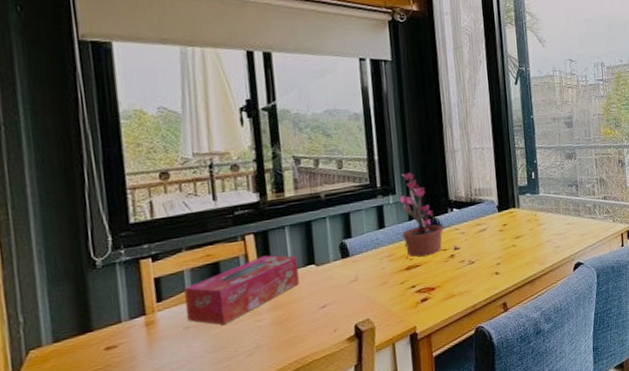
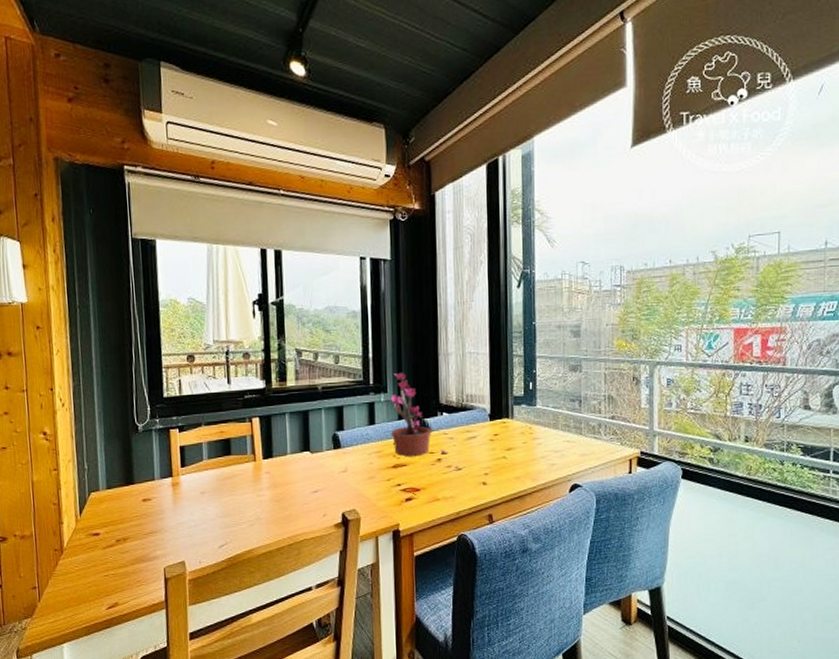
tissue box: present [184,255,299,325] -> none [202,437,295,494]

